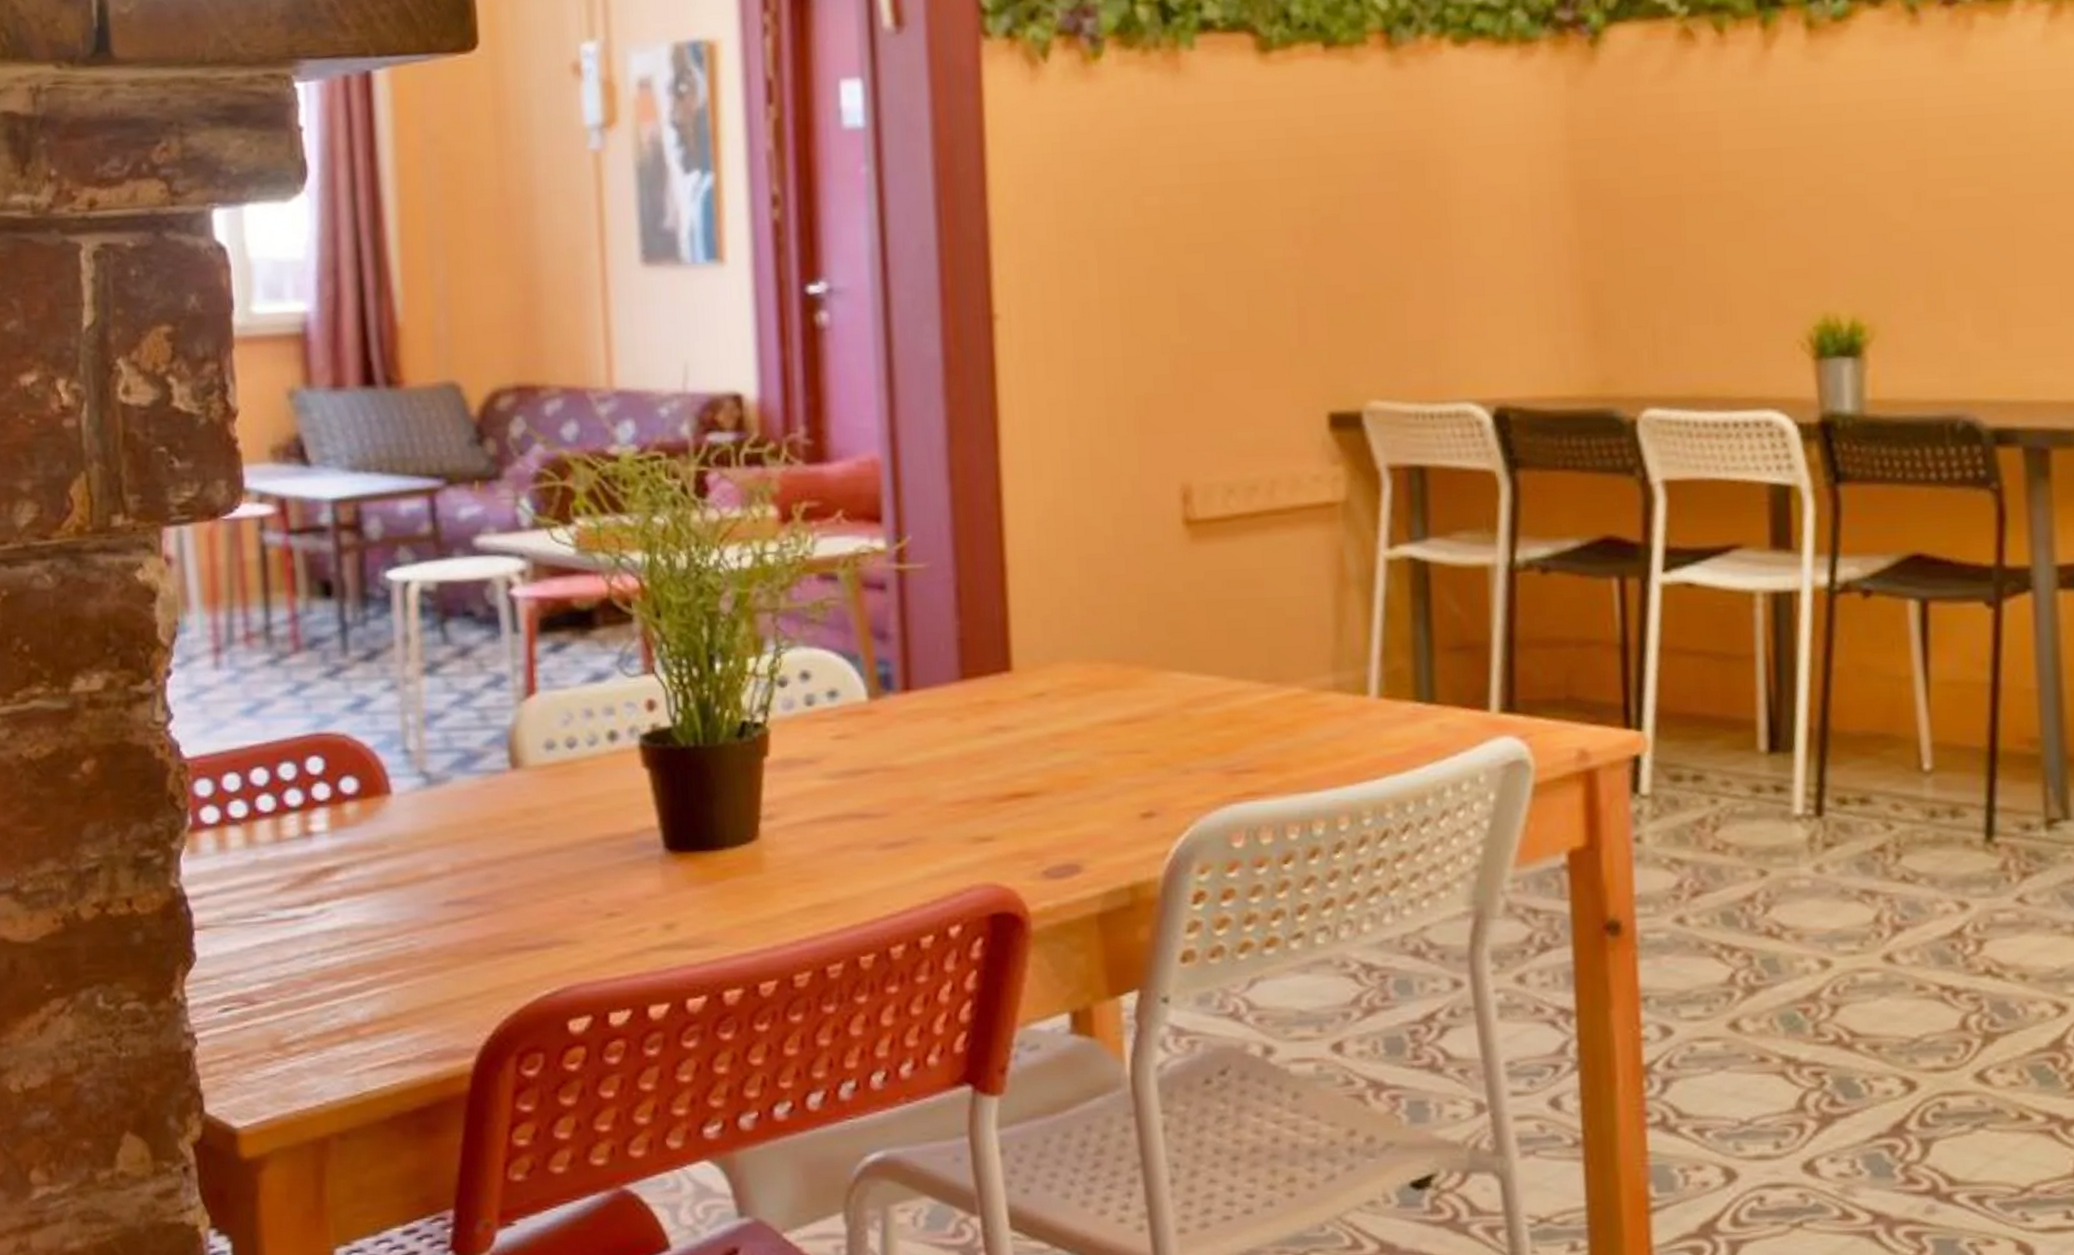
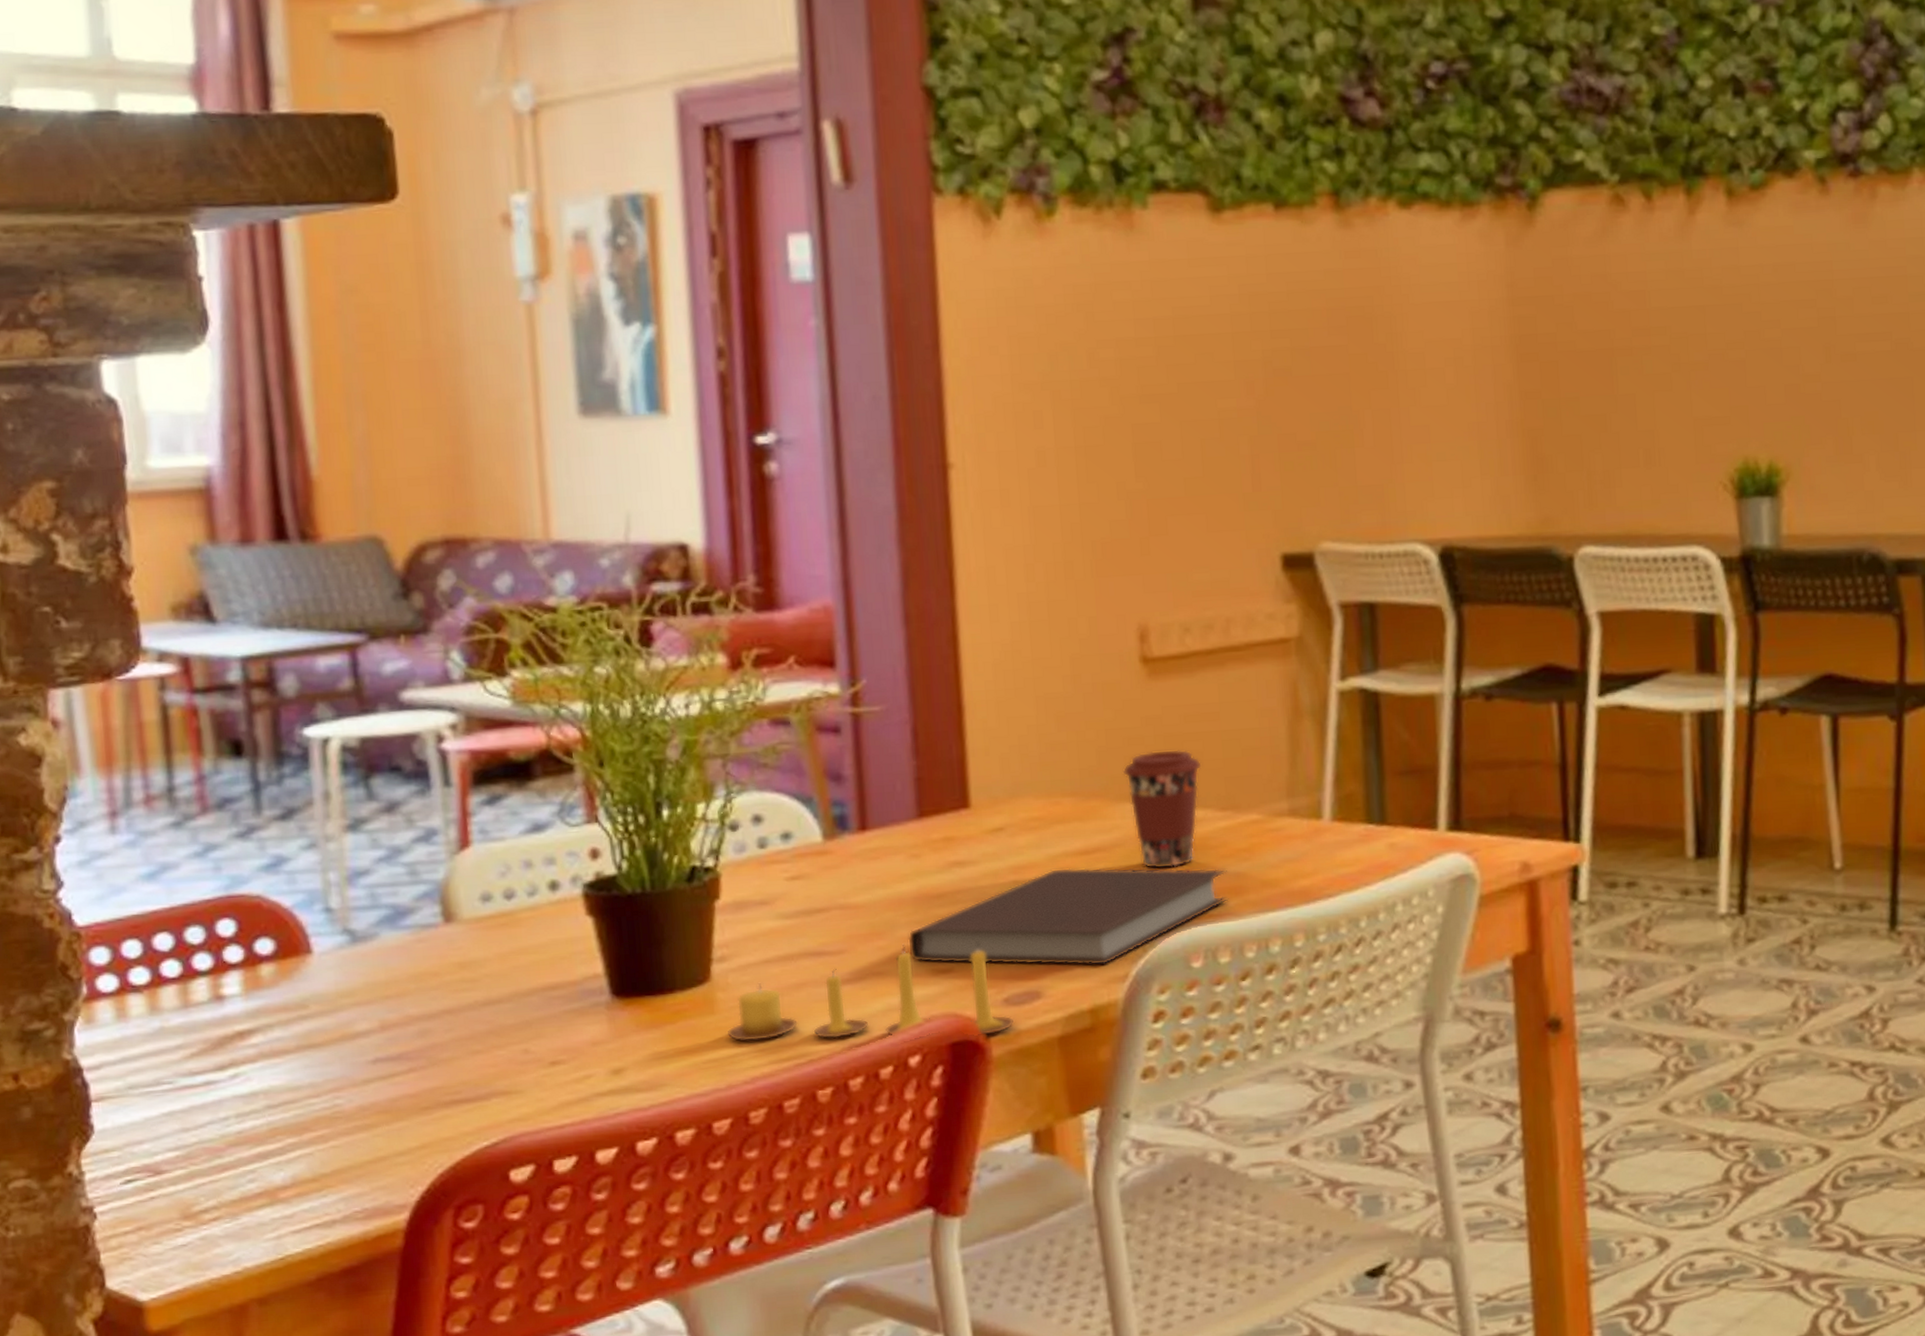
candle: none [774,810,1054,909] -> present [727,942,1015,1042]
notebook: none [949,737,1272,841] -> present [908,867,1229,966]
coffee cup: none [1164,616,1244,743] -> present [1122,749,1201,870]

